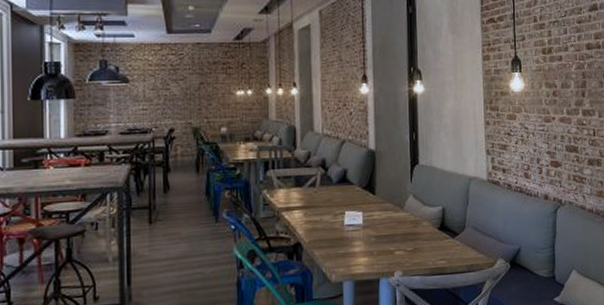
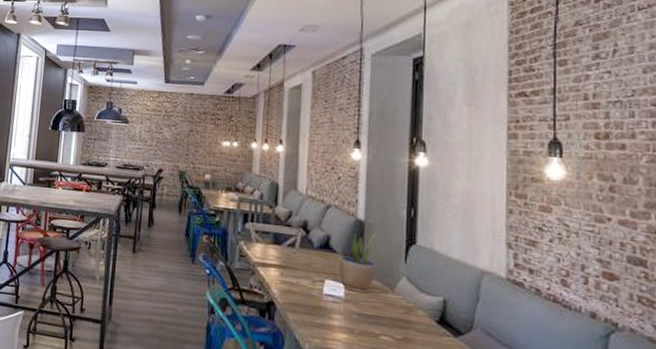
potted plant: none [356,159,388,218] -> present [339,232,378,294]

